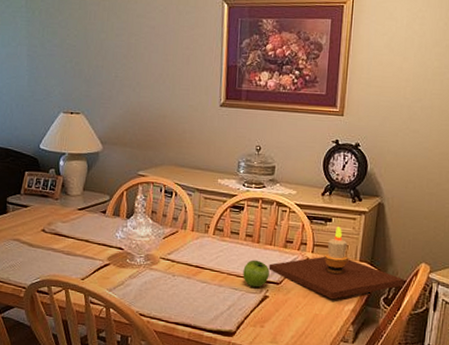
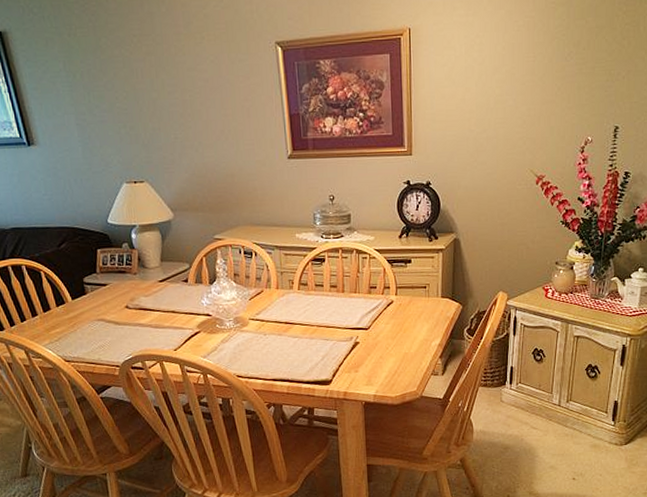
fruit: present [243,259,270,288] -> none [332,309,358,336]
candle: present [268,227,404,300] -> none [356,267,485,337]

